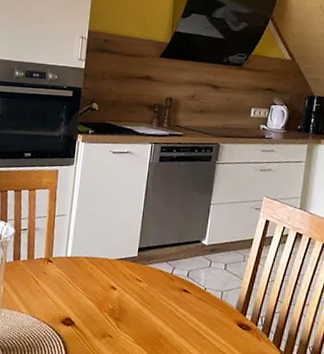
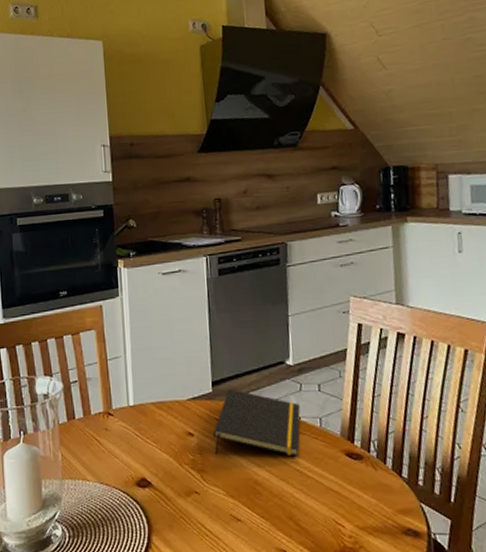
notepad: none [130,256,207,320] -> present [213,389,300,457]

